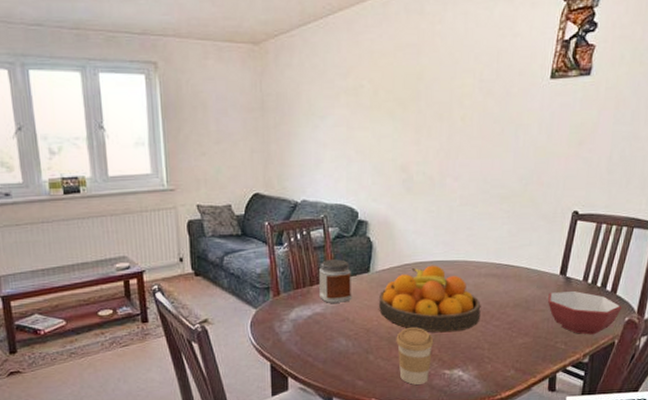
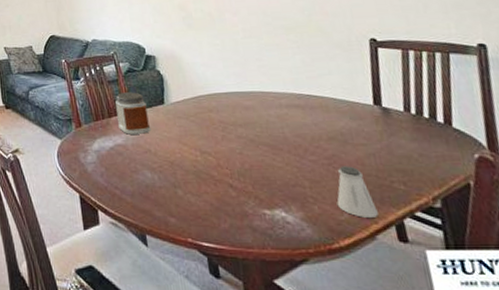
fruit bowl: present [379,265,481,333] -> none [178,96,293,167]
coffee cup: present [396,327,434,385] -> none [203,161,248,225]
saltshaker: none [507,329,539,373] -> present [336,166,379,218]
bowl: present [548,291,622,335] -> none [366,123,466,174]

